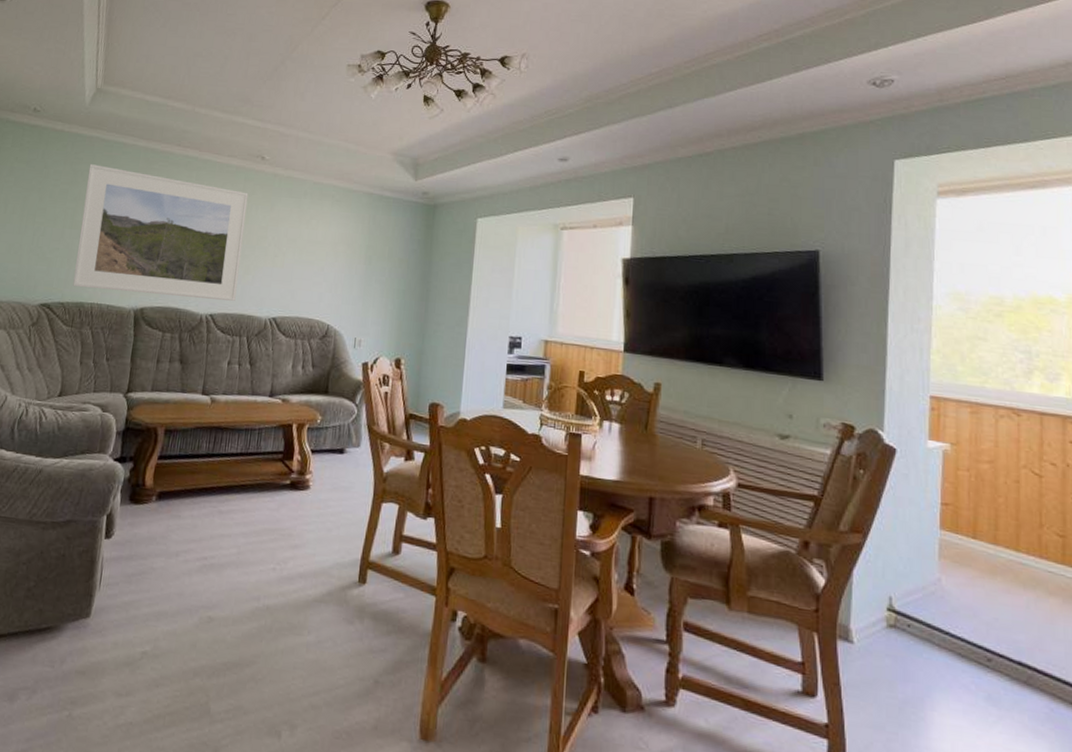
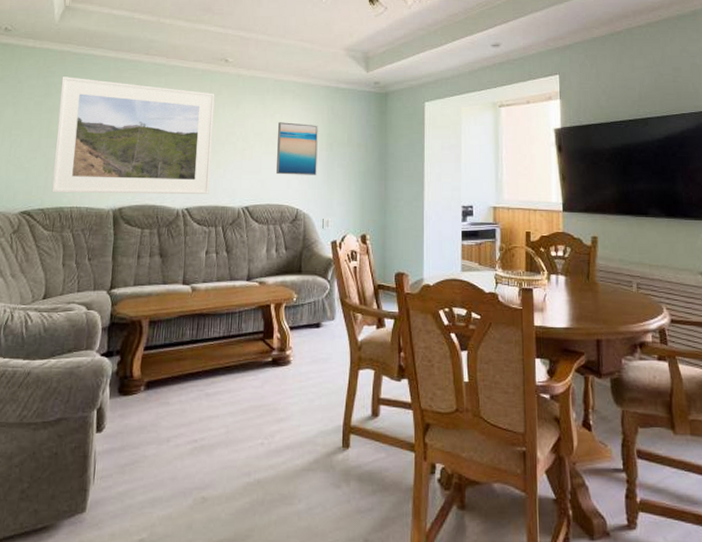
wall art: none [308,229,357,290] -> present [276,122,318,175]

